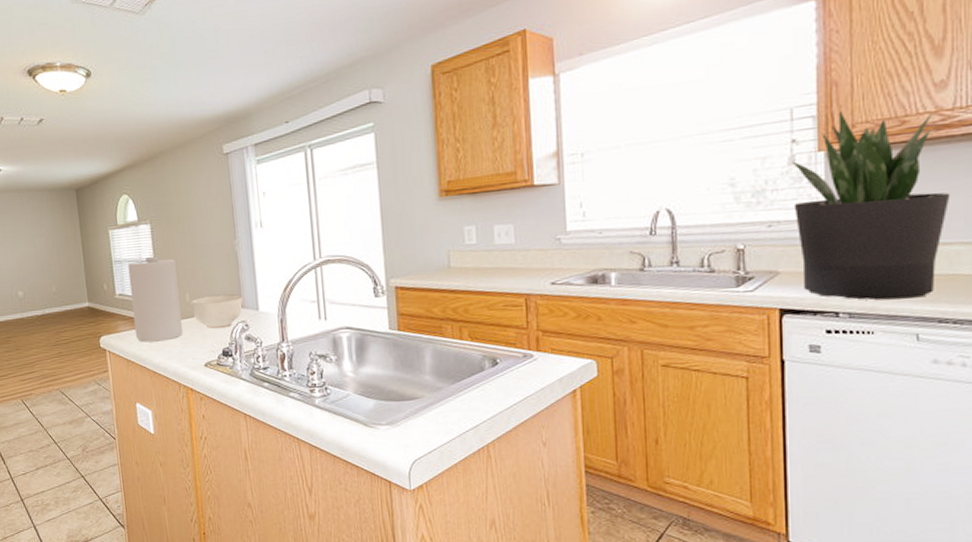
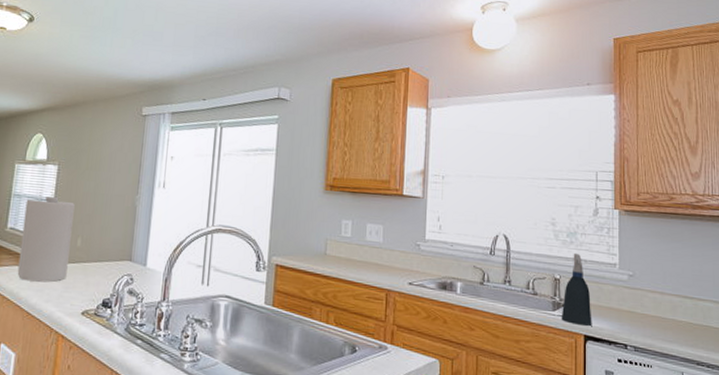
bowl: present [190,293,243,328] -> none [80,244,134,278]
spray bottle: none [747,214,790,300] -> present [561,253,592,327]
planter: present [792,111,951,300] -> none [596,181,703,341]

